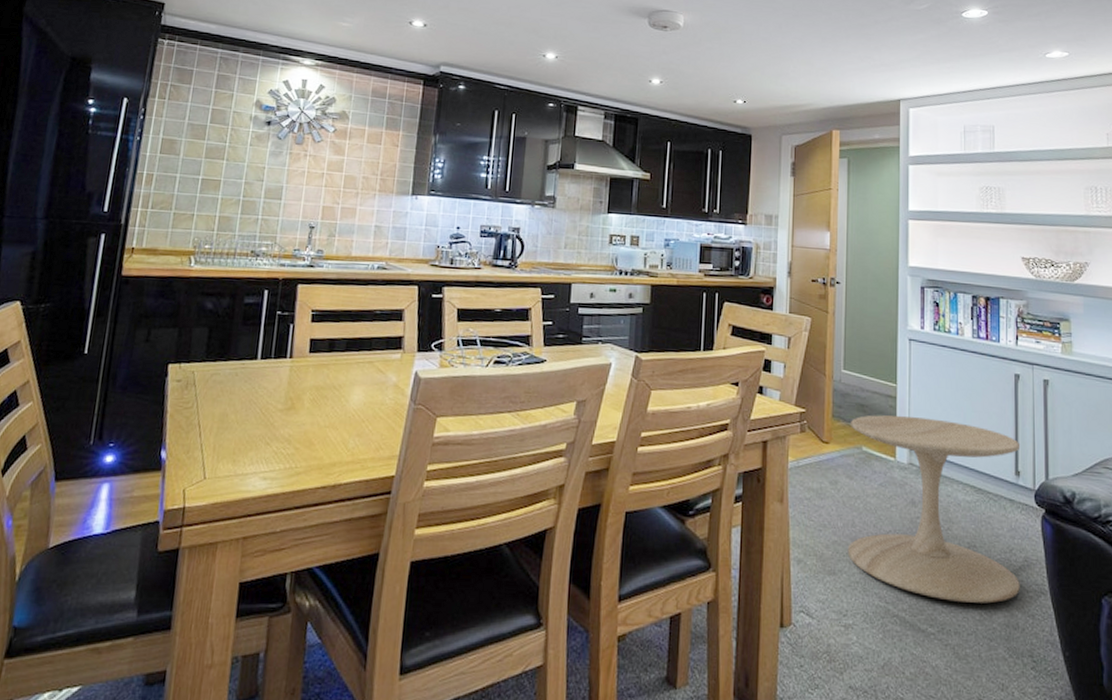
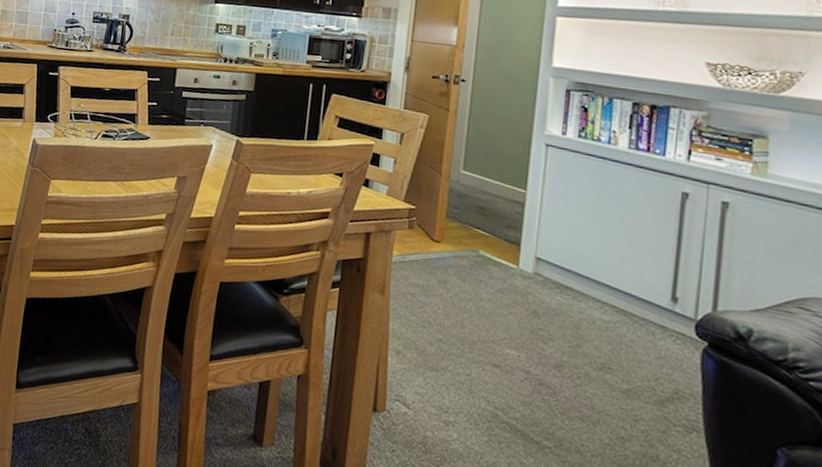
side table: present [847,415,1021,604] -> none [453,219,682,430]

